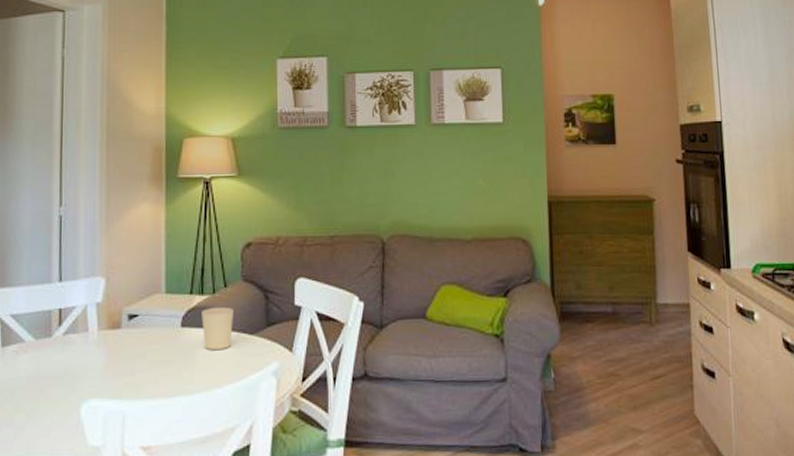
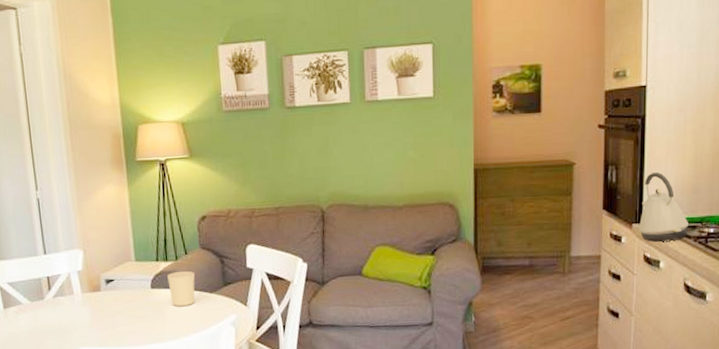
kettle: none [727,213,781,291] -> present [638,172,688,243]

